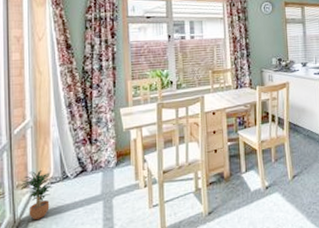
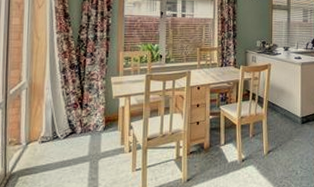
potted plant: present [20,170,52,220] -> none [13,129,43,175]

